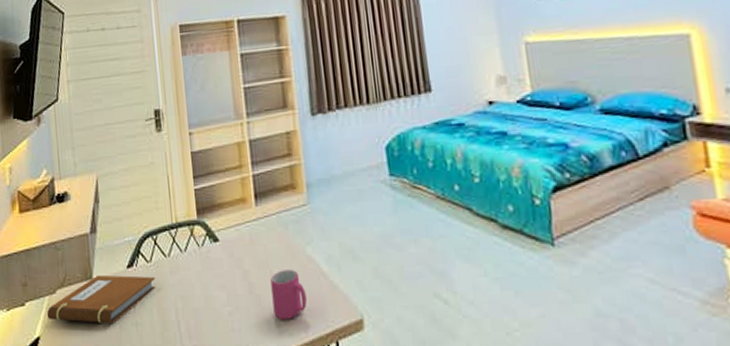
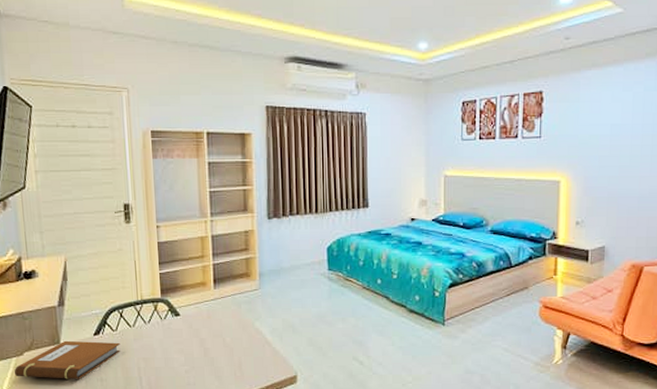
mug: present [270,270,307,319] -> none [223,339,253,376]

